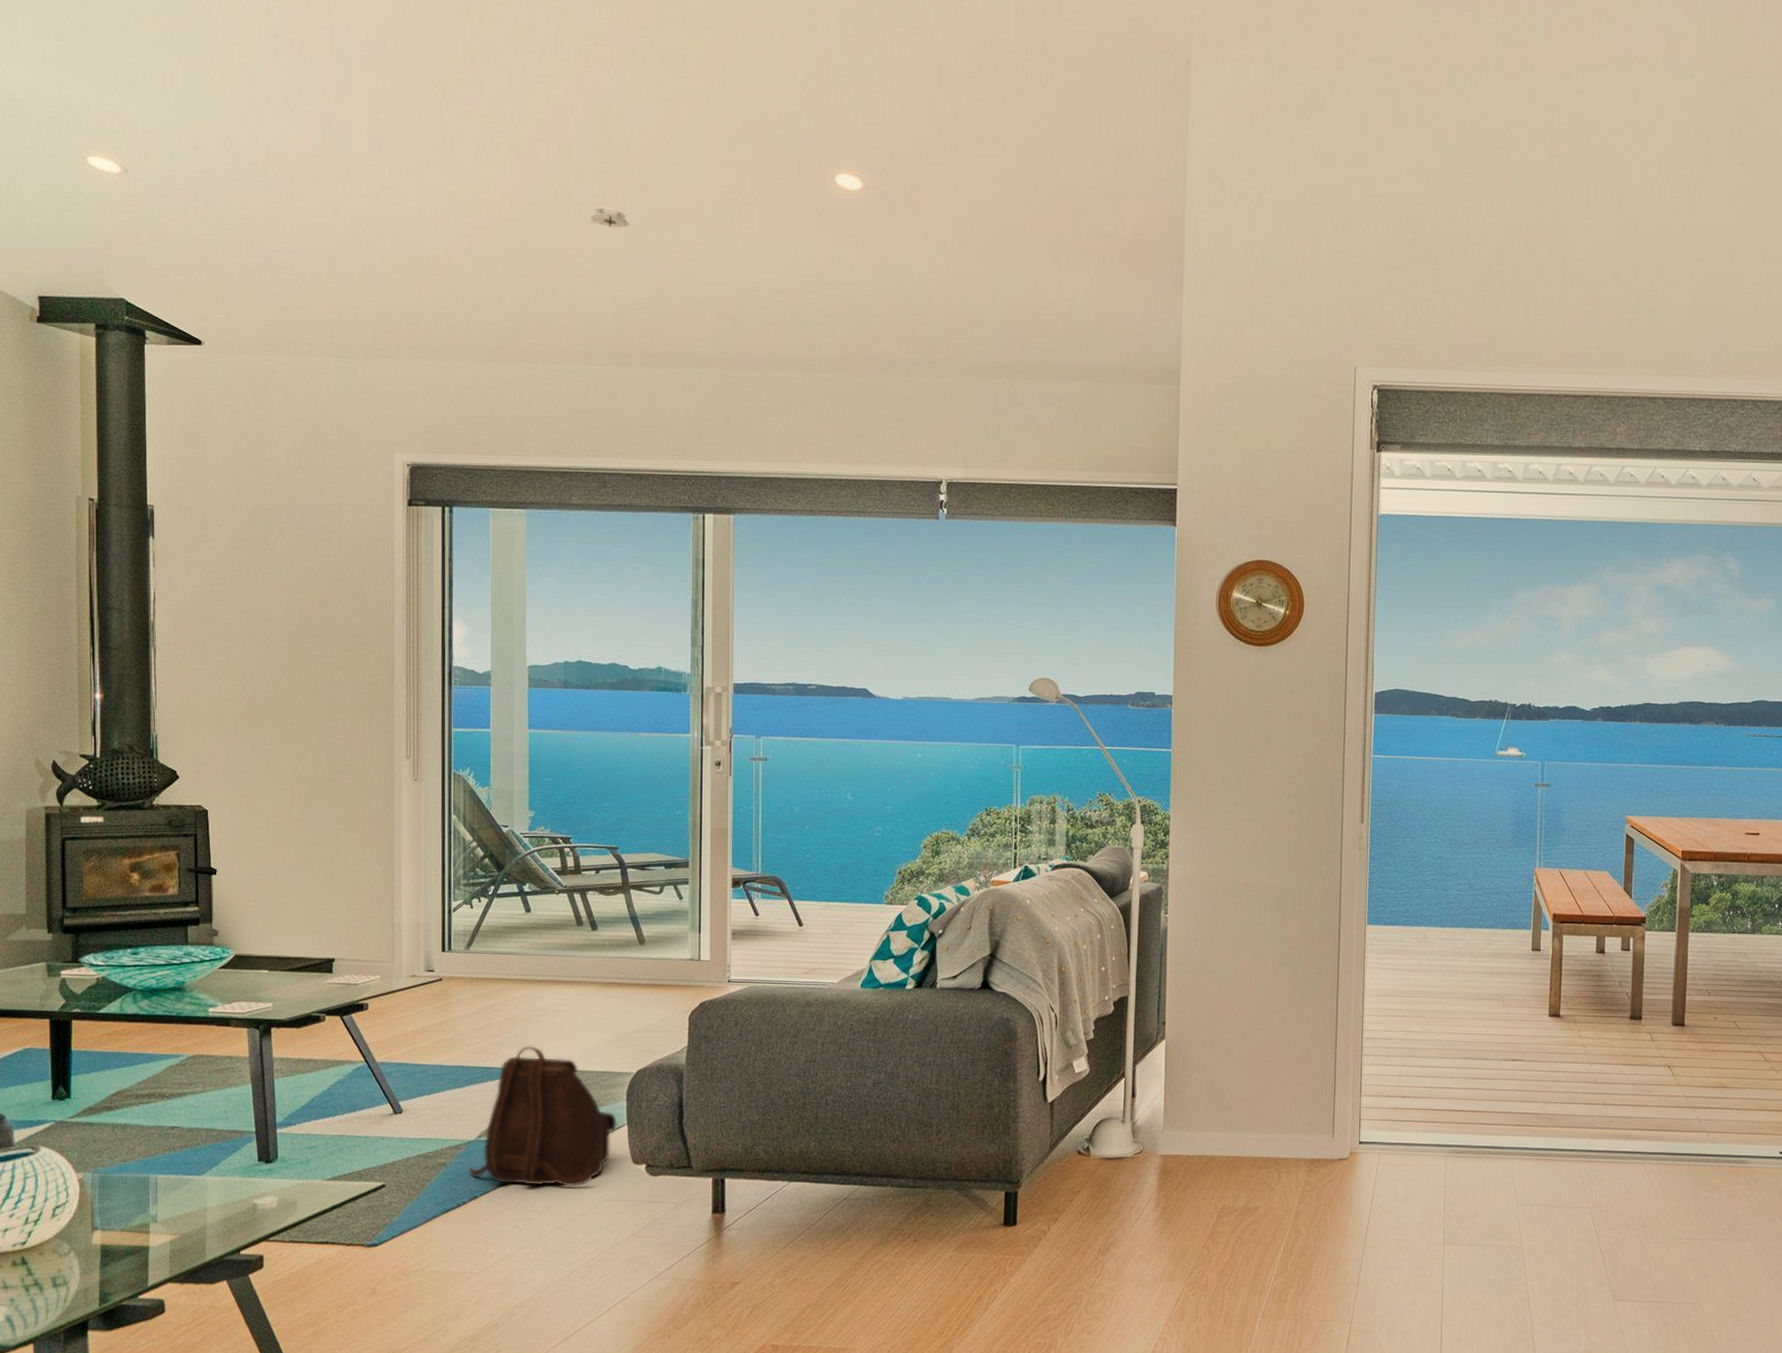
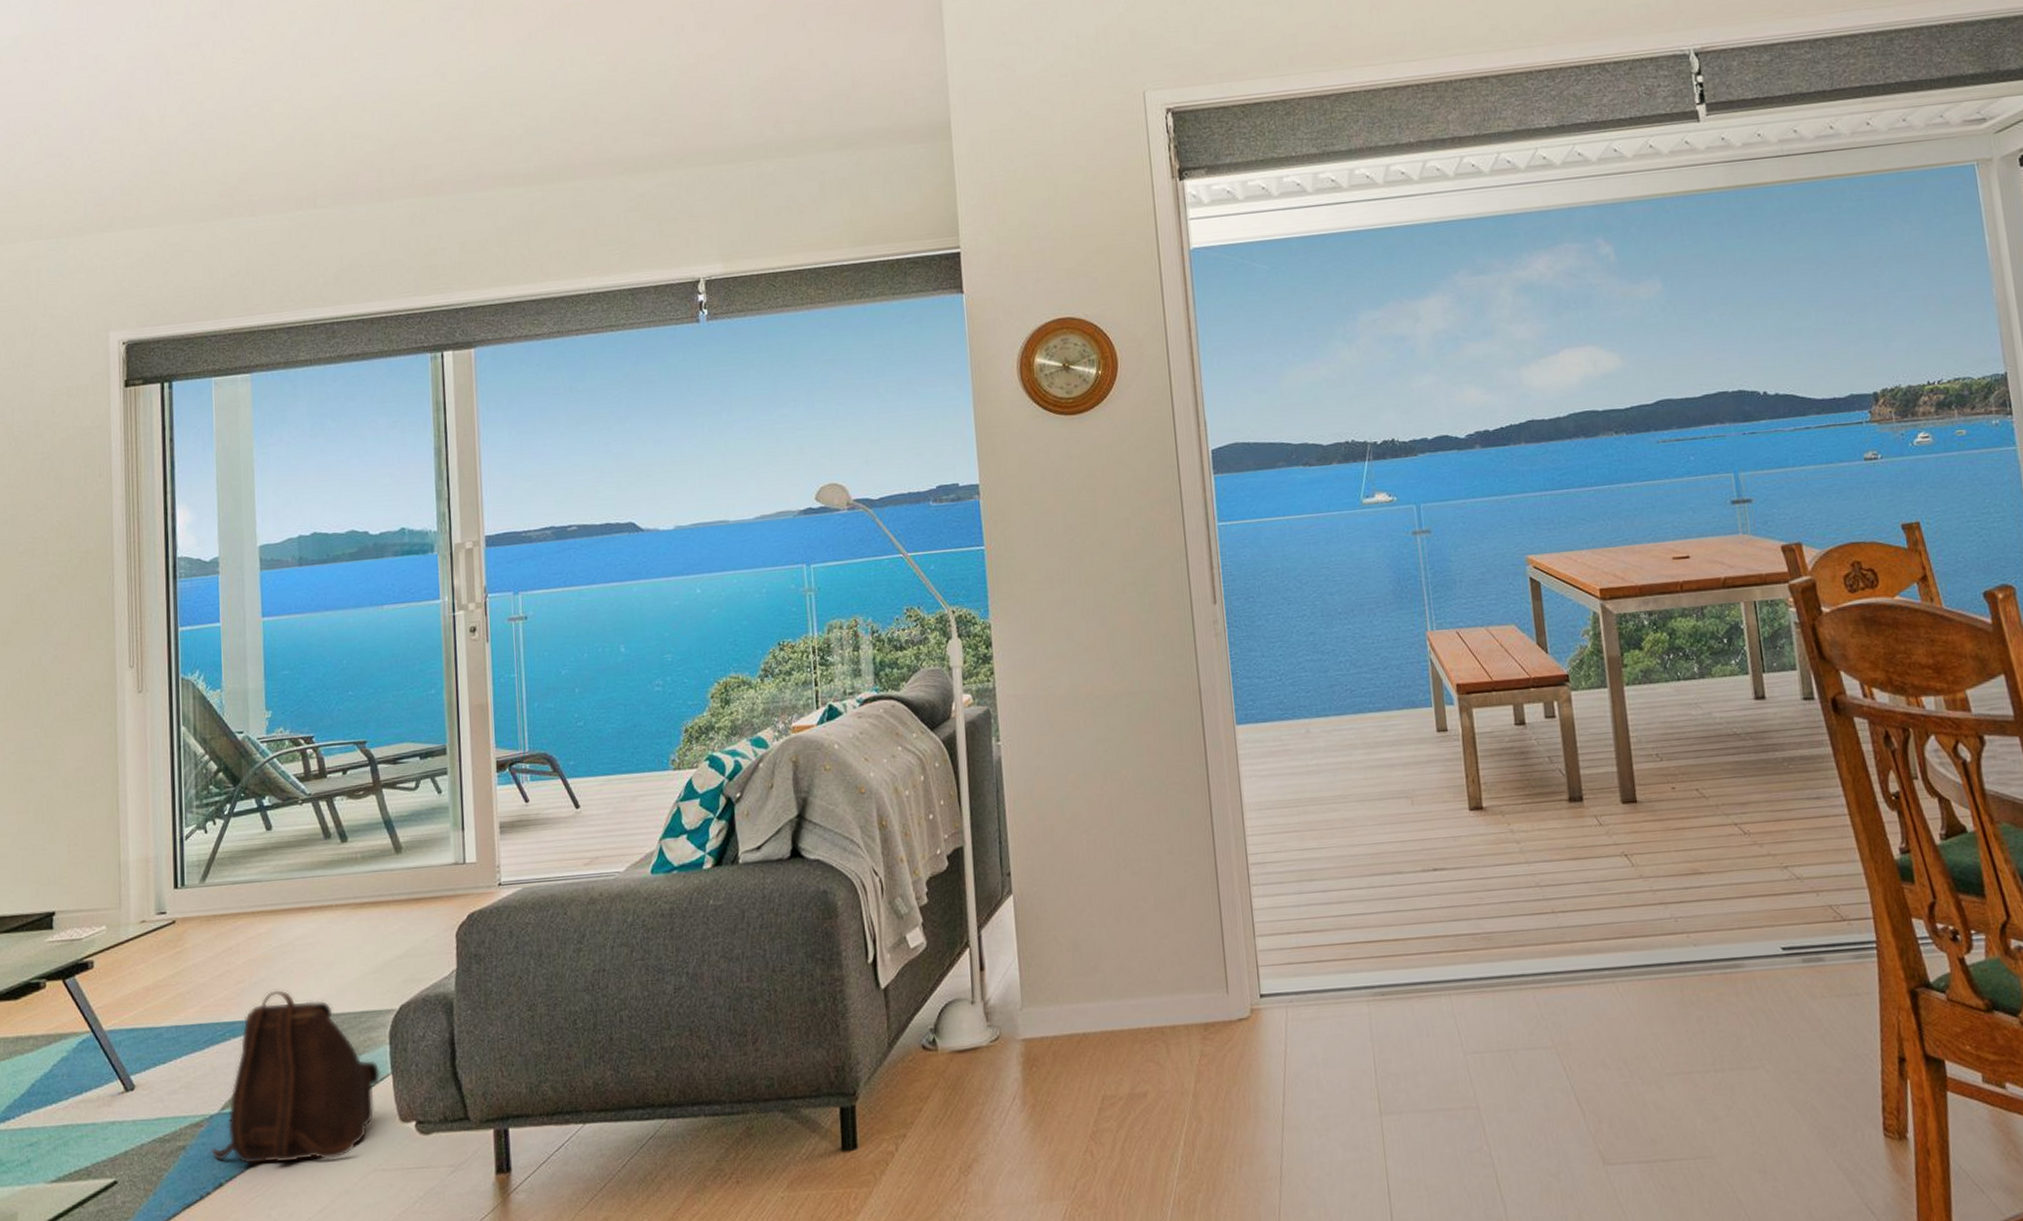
smoke detector: present [590,207,629,228] -> none [306,42,348,63]

